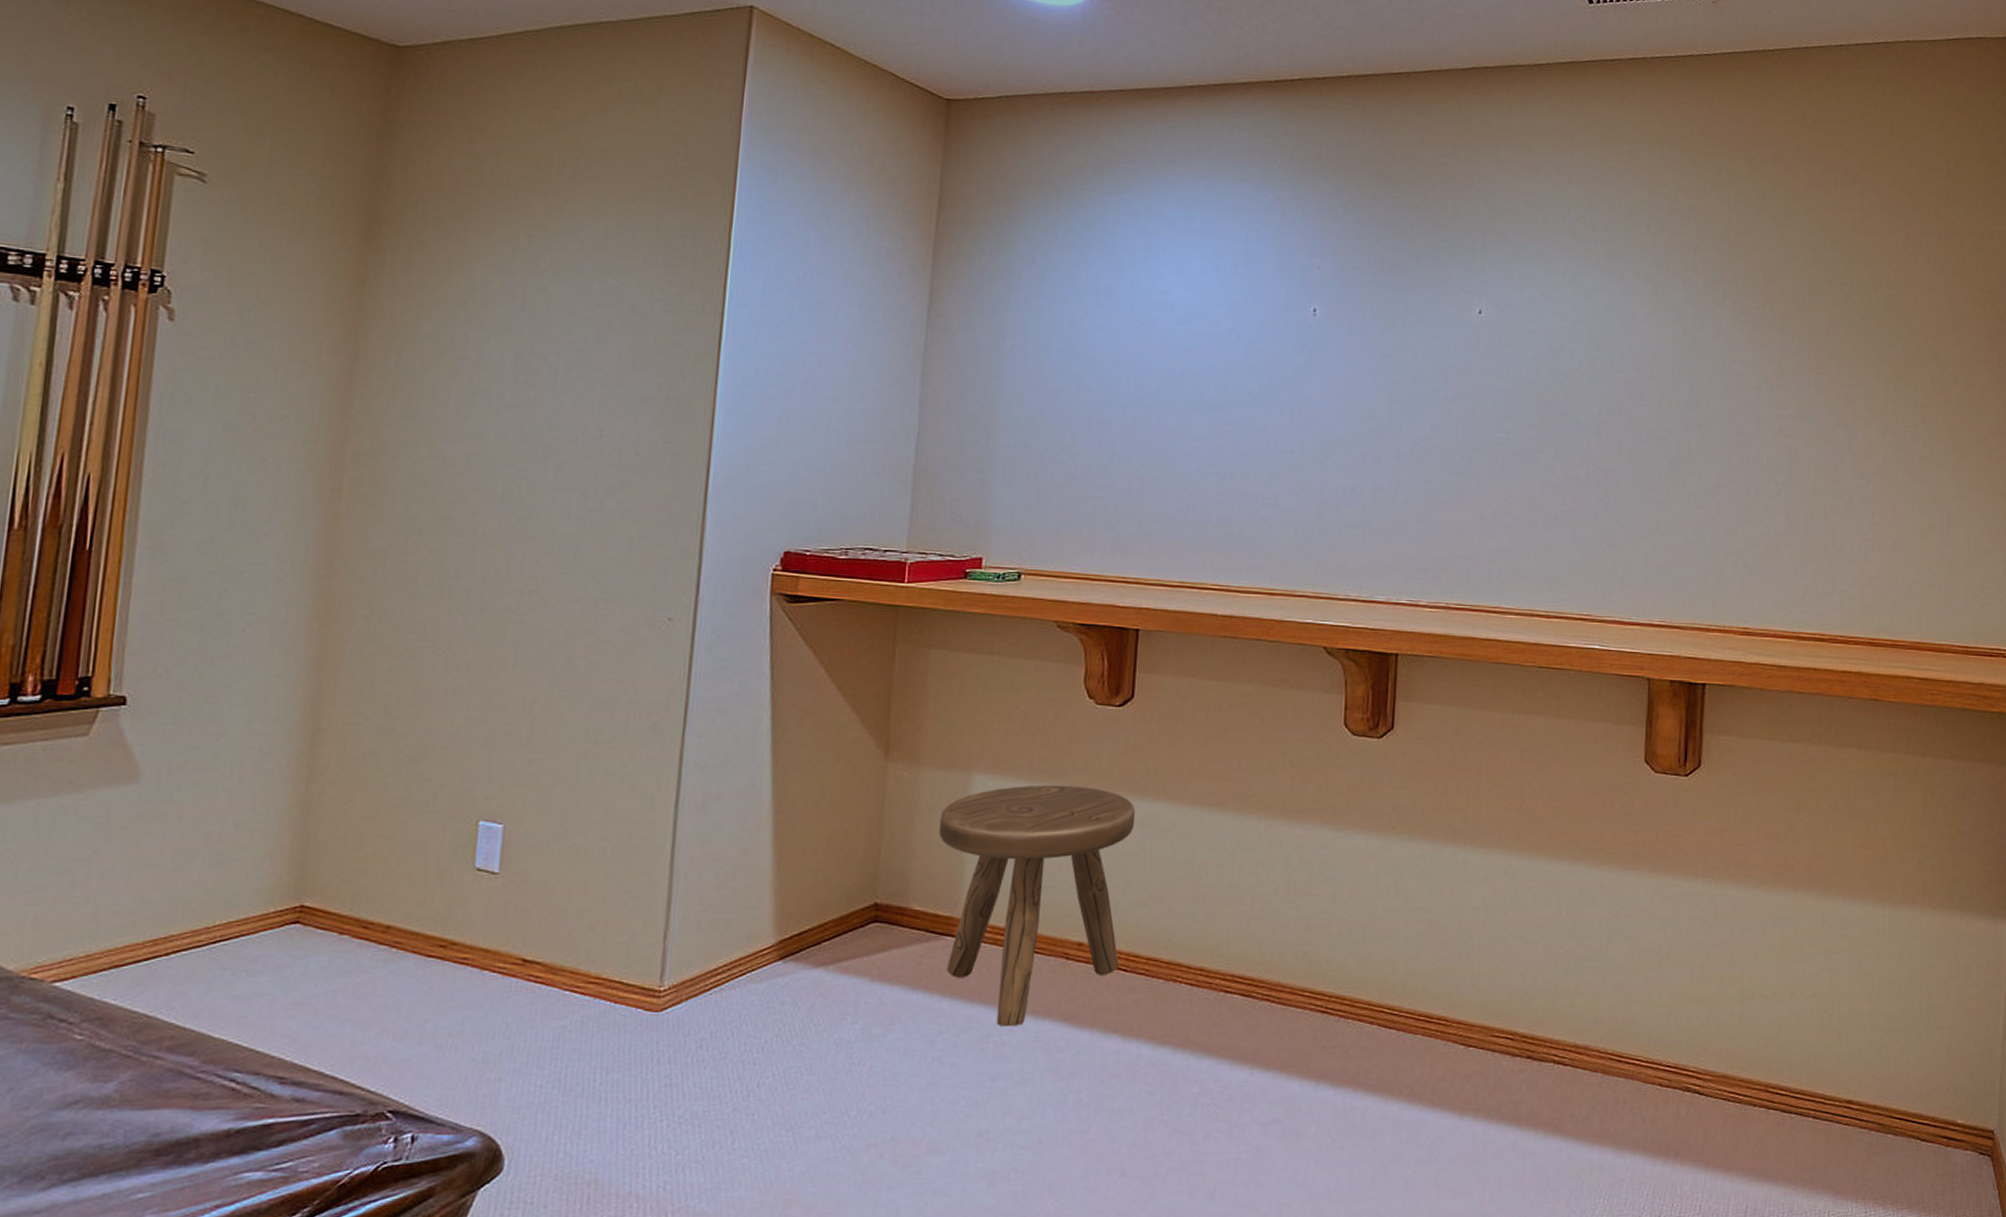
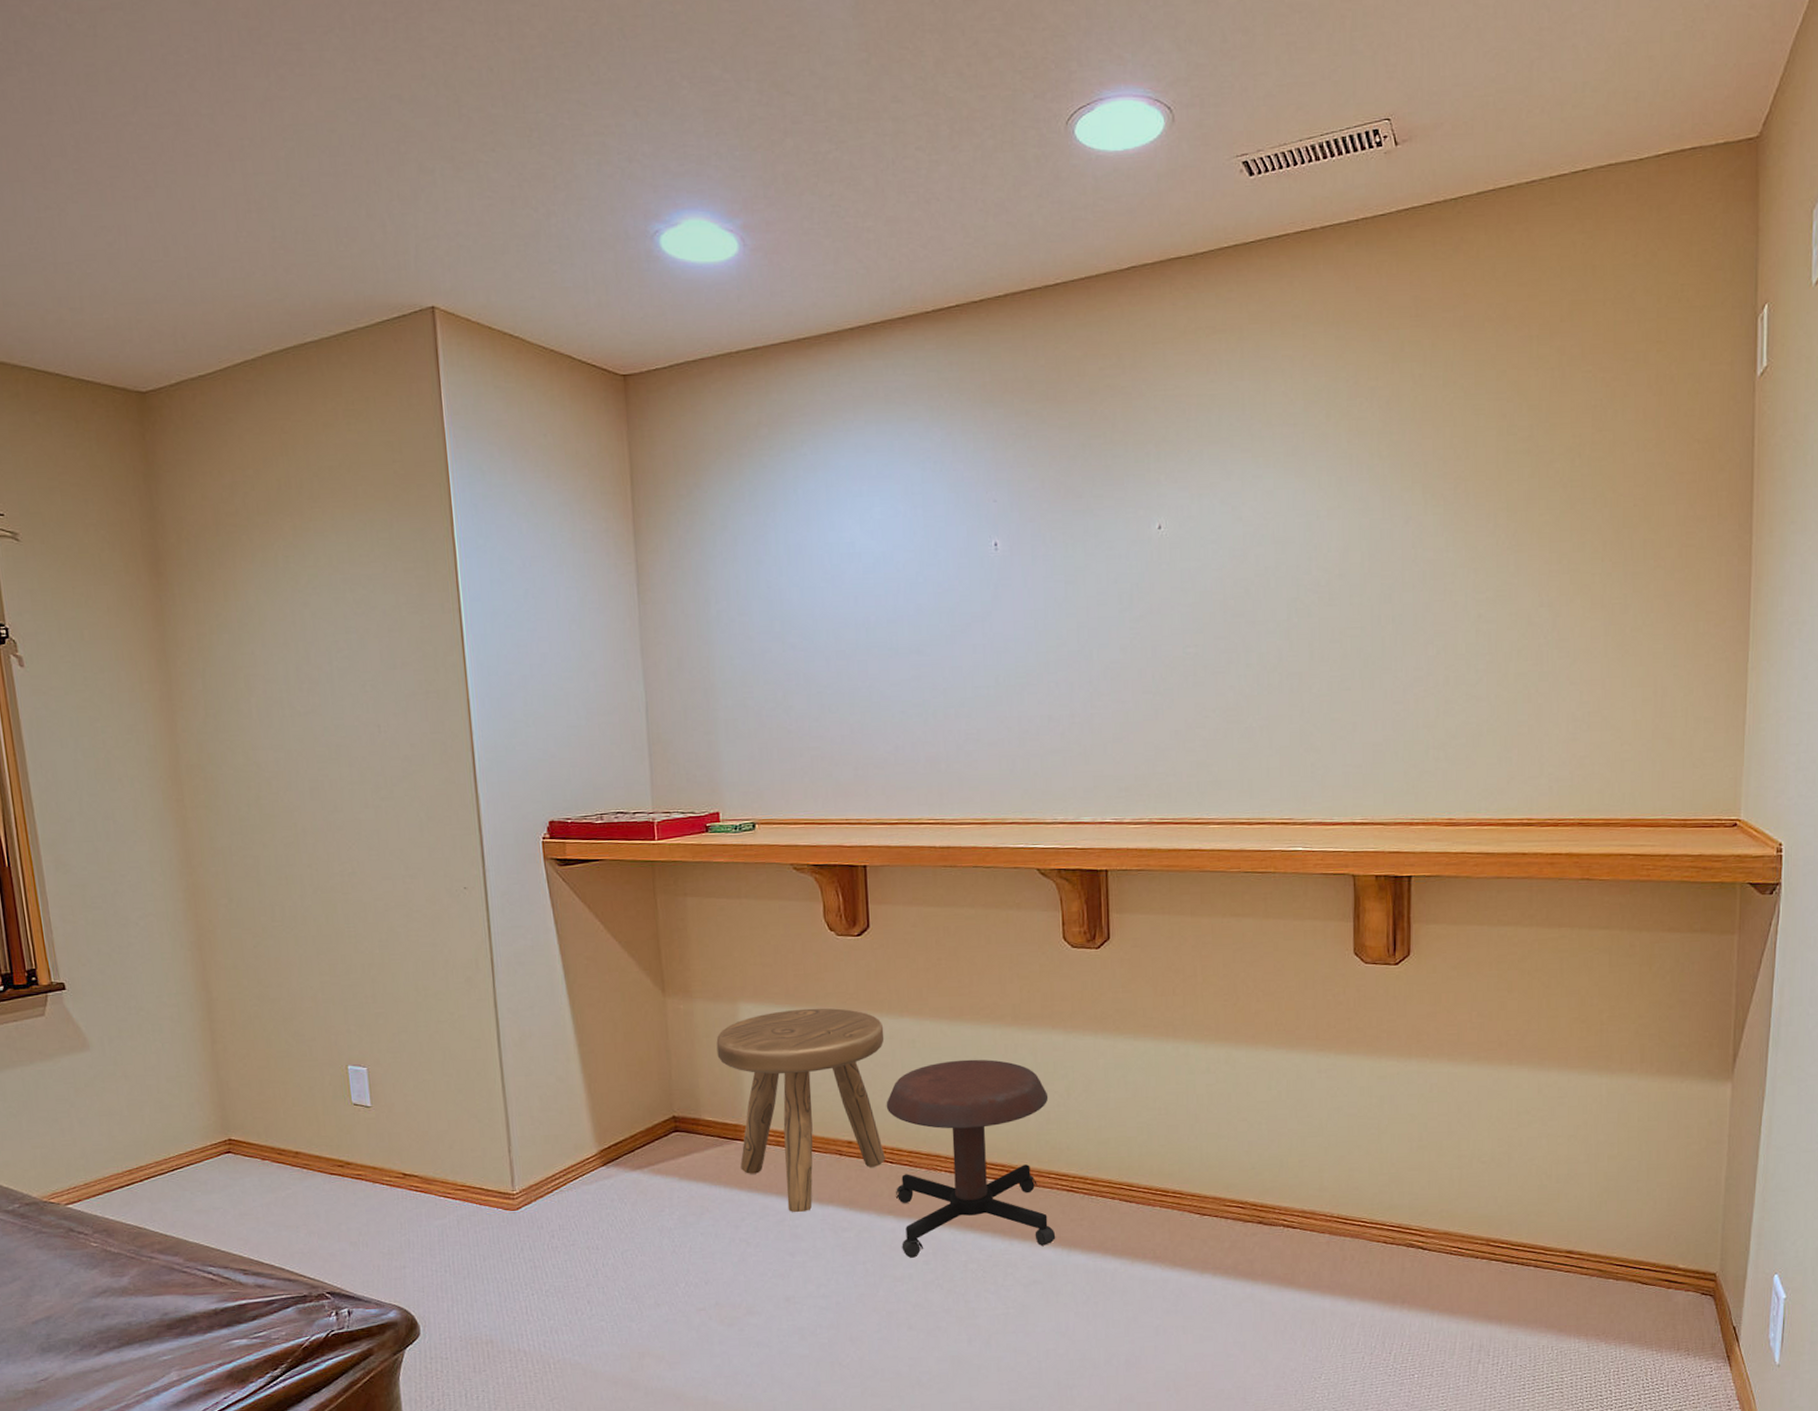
stool: none [1124,854,1311,1087] -> present [886,1059,1056,1258]

